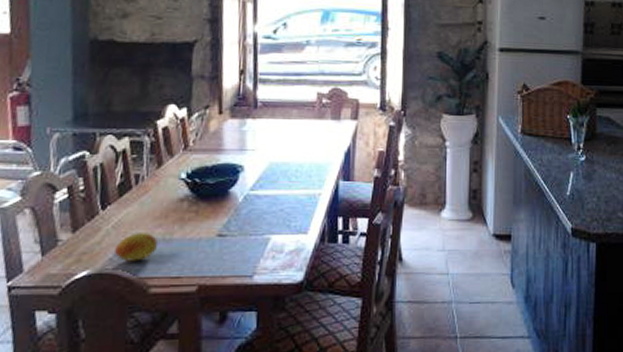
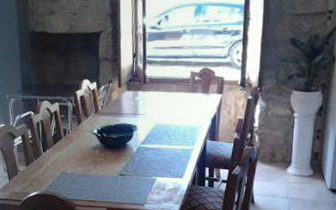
fruit: present [115,233,159,262] -> none [53,169,80,188]

